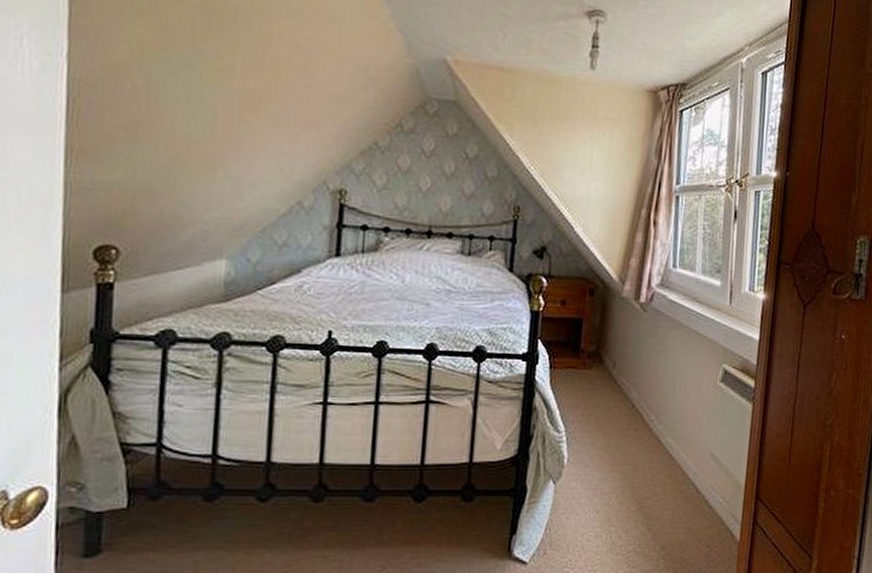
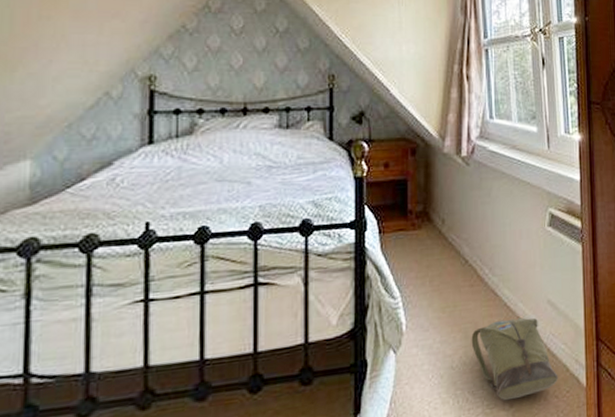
backpack: none [629,467,713,543] -> present [471,317,559,401]

